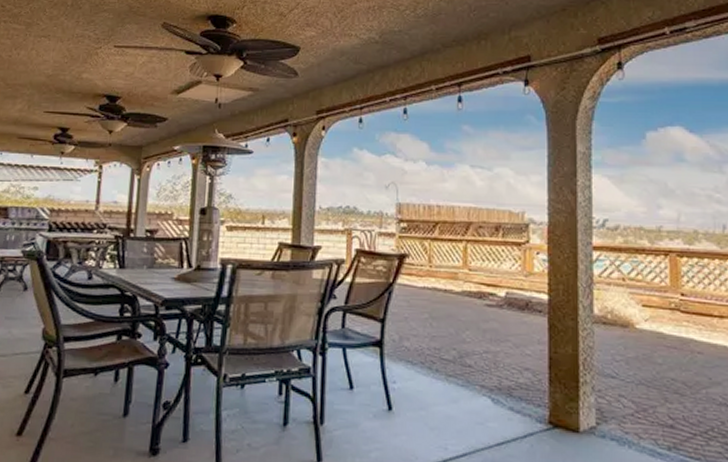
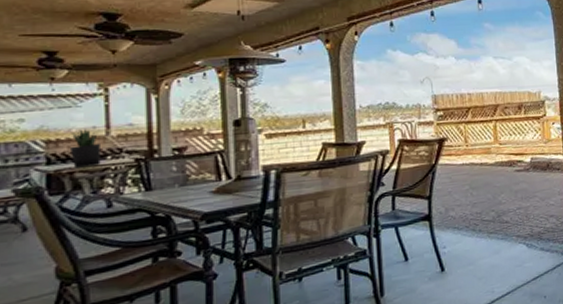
planter: none [66,202,90,239] -> present [69,129,101,168]

